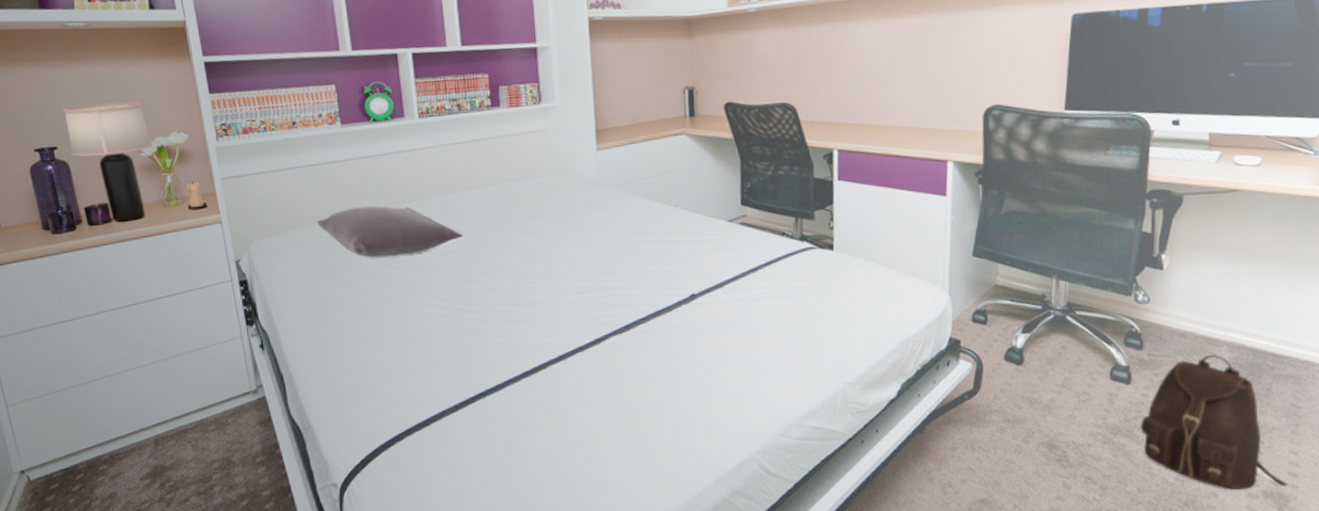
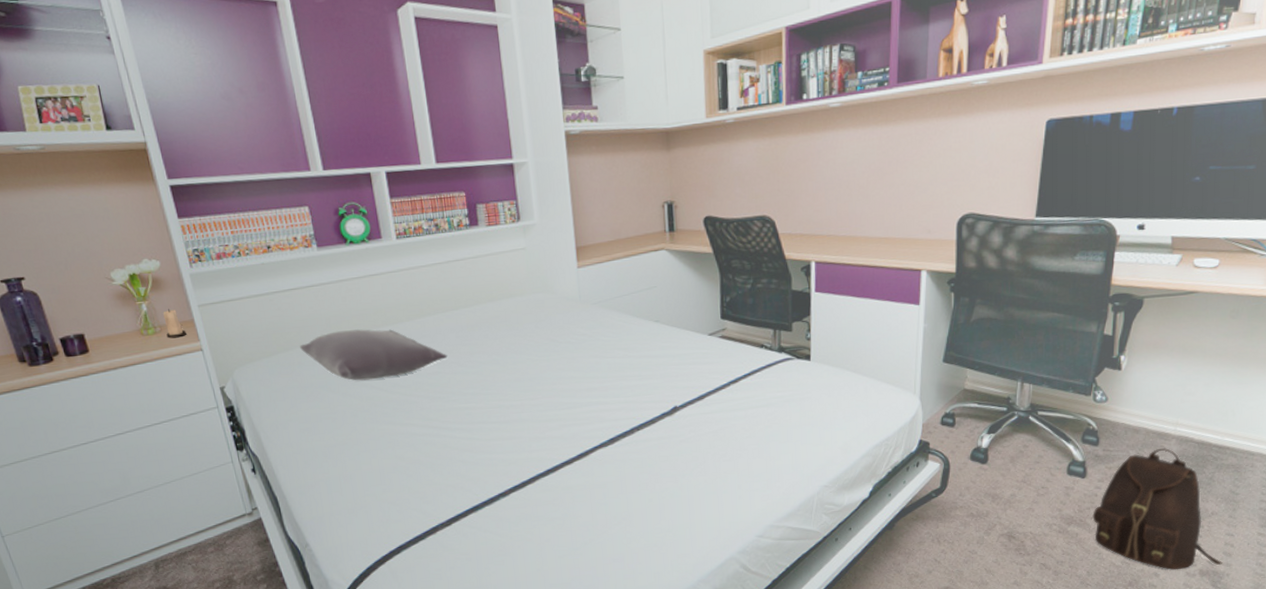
table lamp: present [63,101,154,223] -> none [25,228,125,353]

